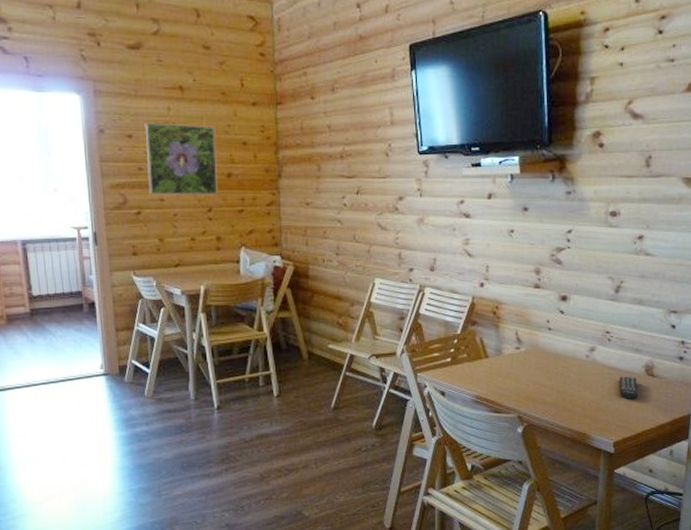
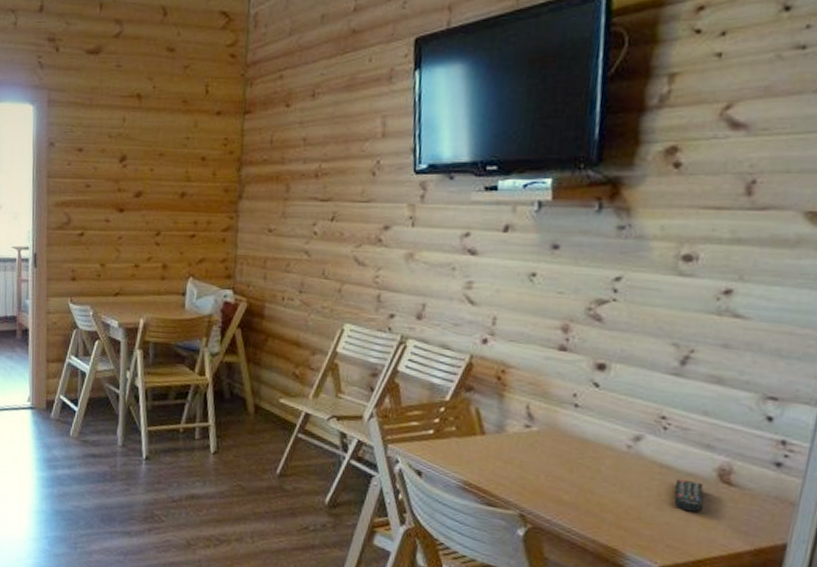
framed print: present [144,122,218,195] -> none [94,134,171,217]

